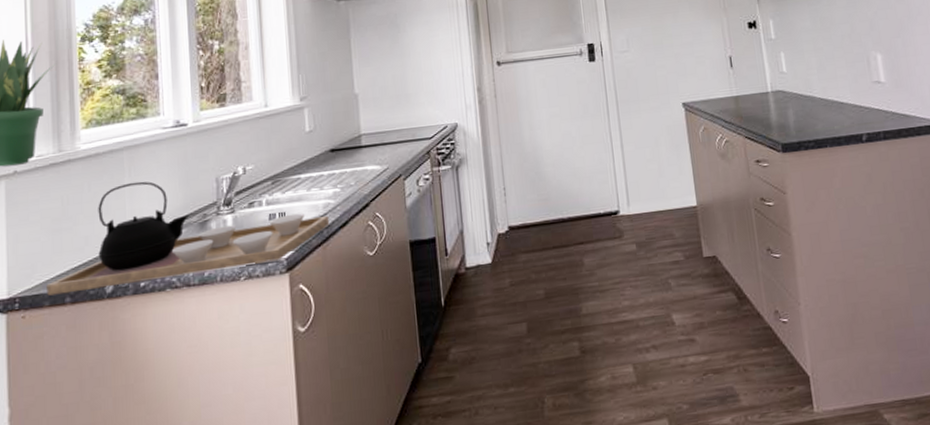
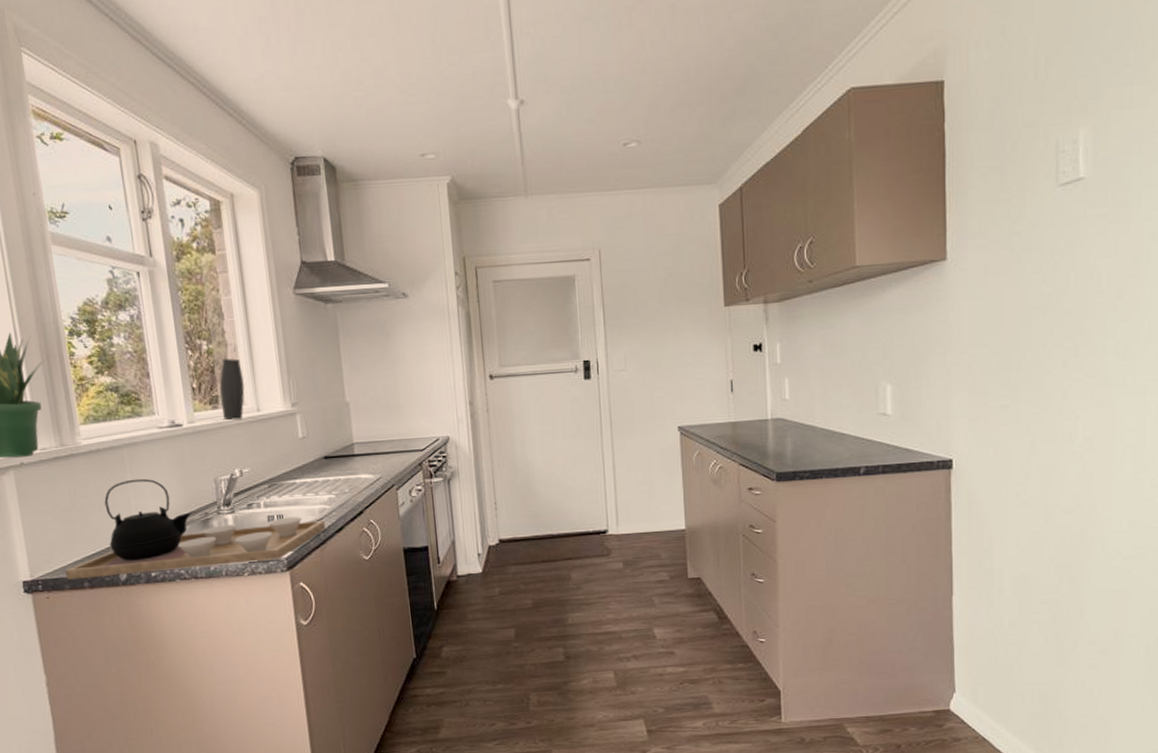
vase: none [228,56,254,118] -> present [219,358,245,421]

